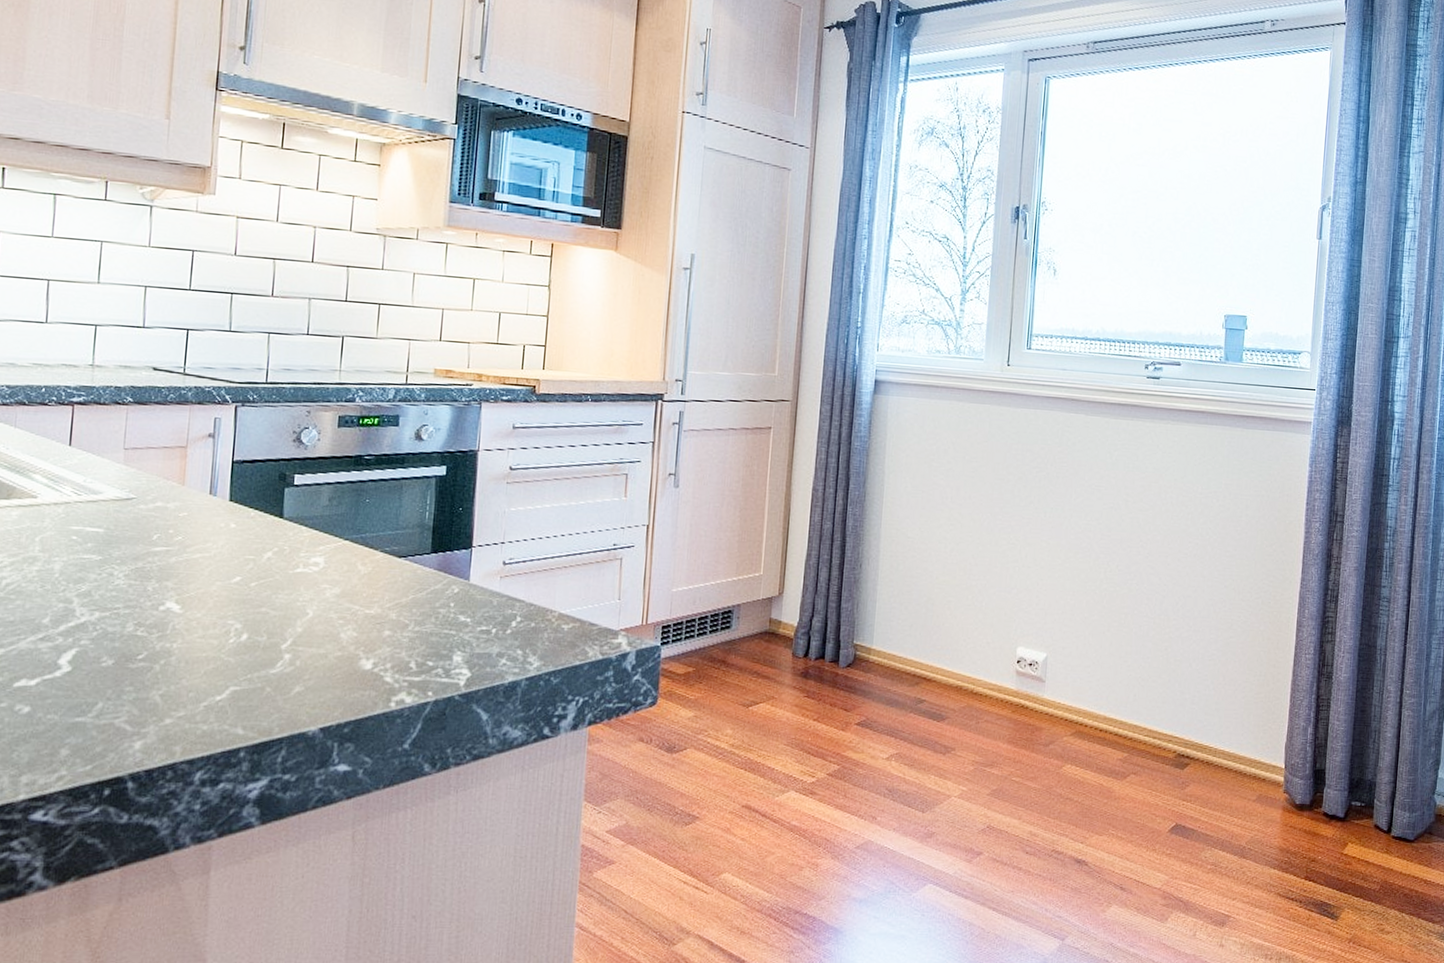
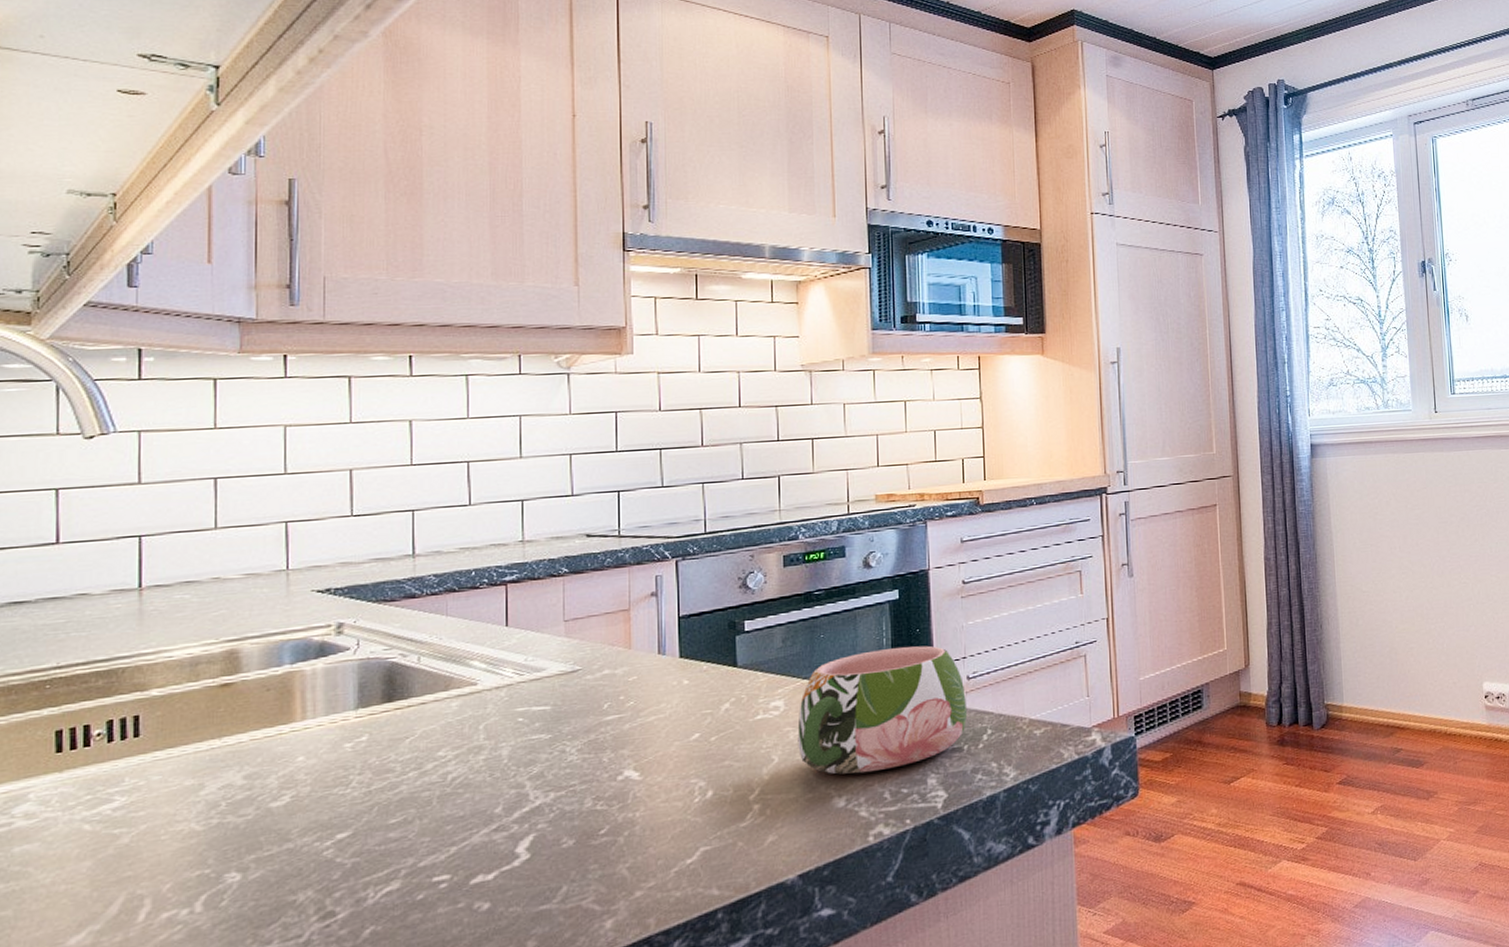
mug: none [333,522,500,641] -> present [797,645,968,775]

